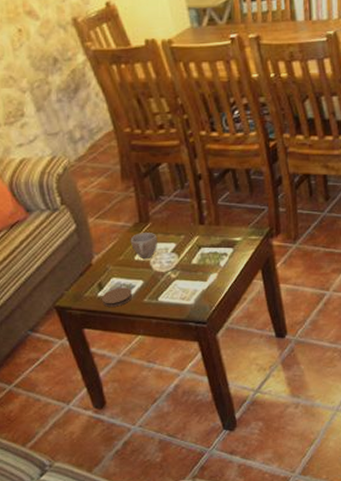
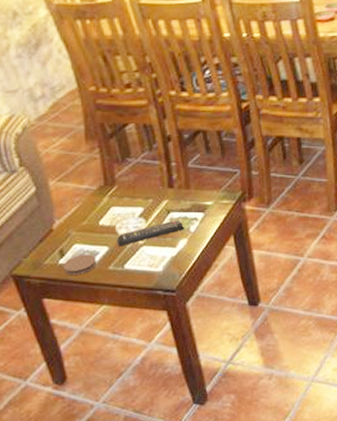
cup: present [130,233,157,260] -> none [94,196,124,225]
remote control: none [151,255,215,280] -> present [117,220,185,247]

